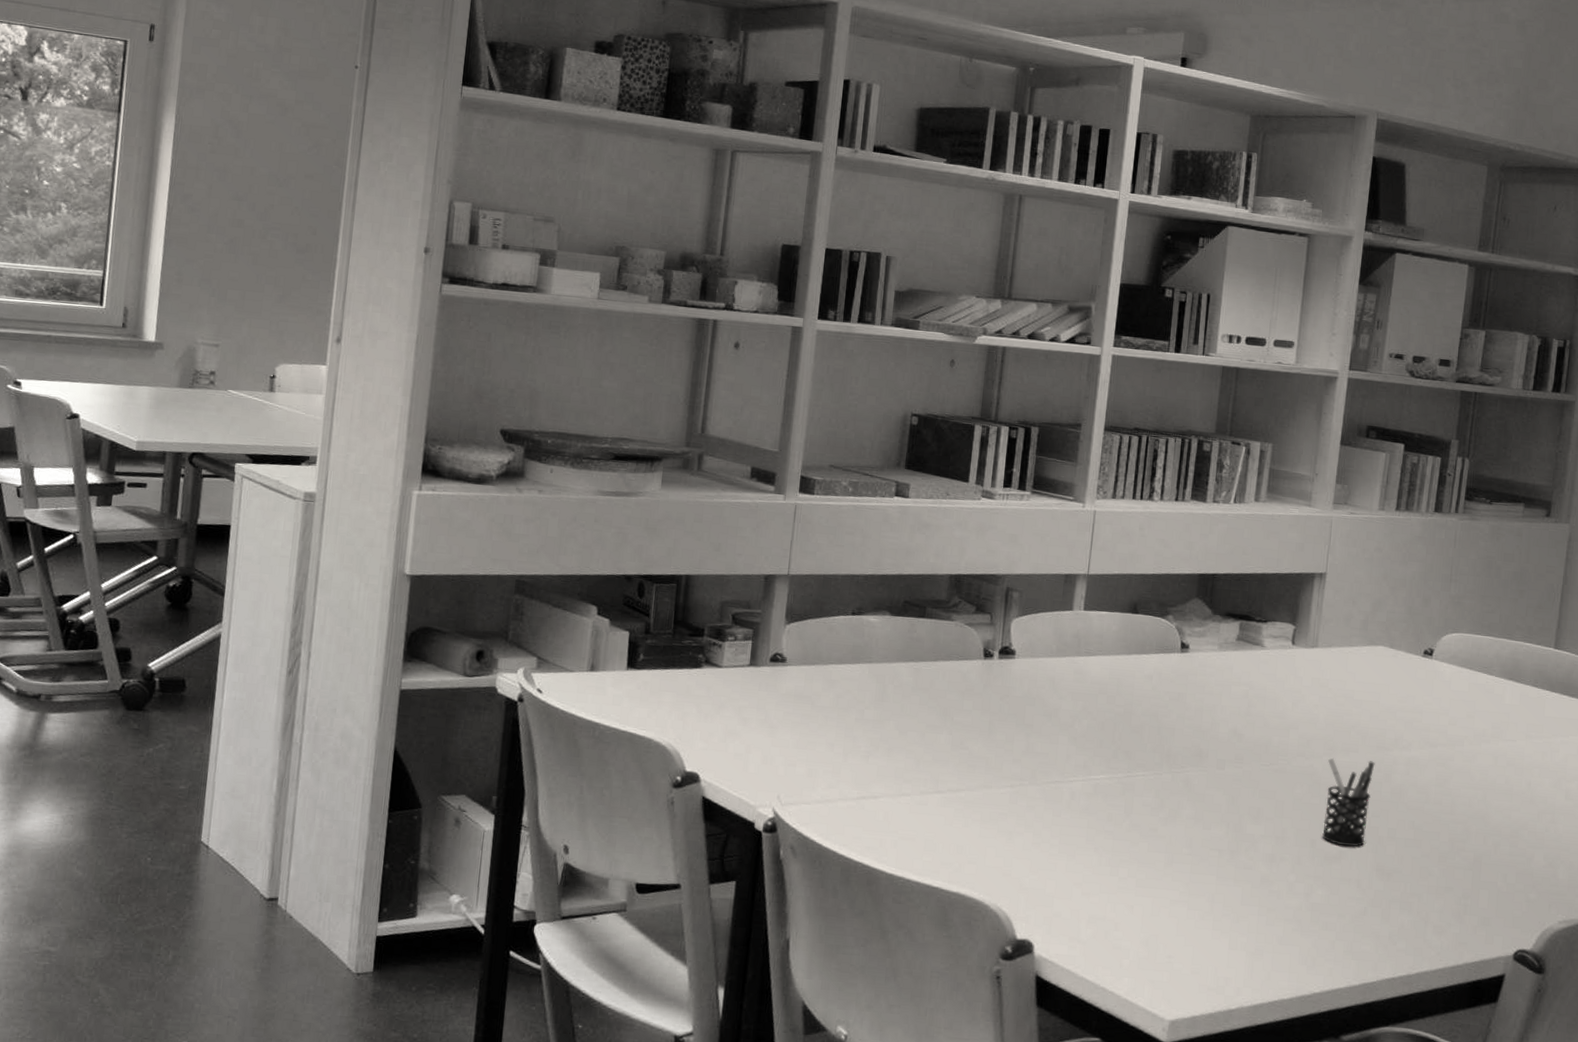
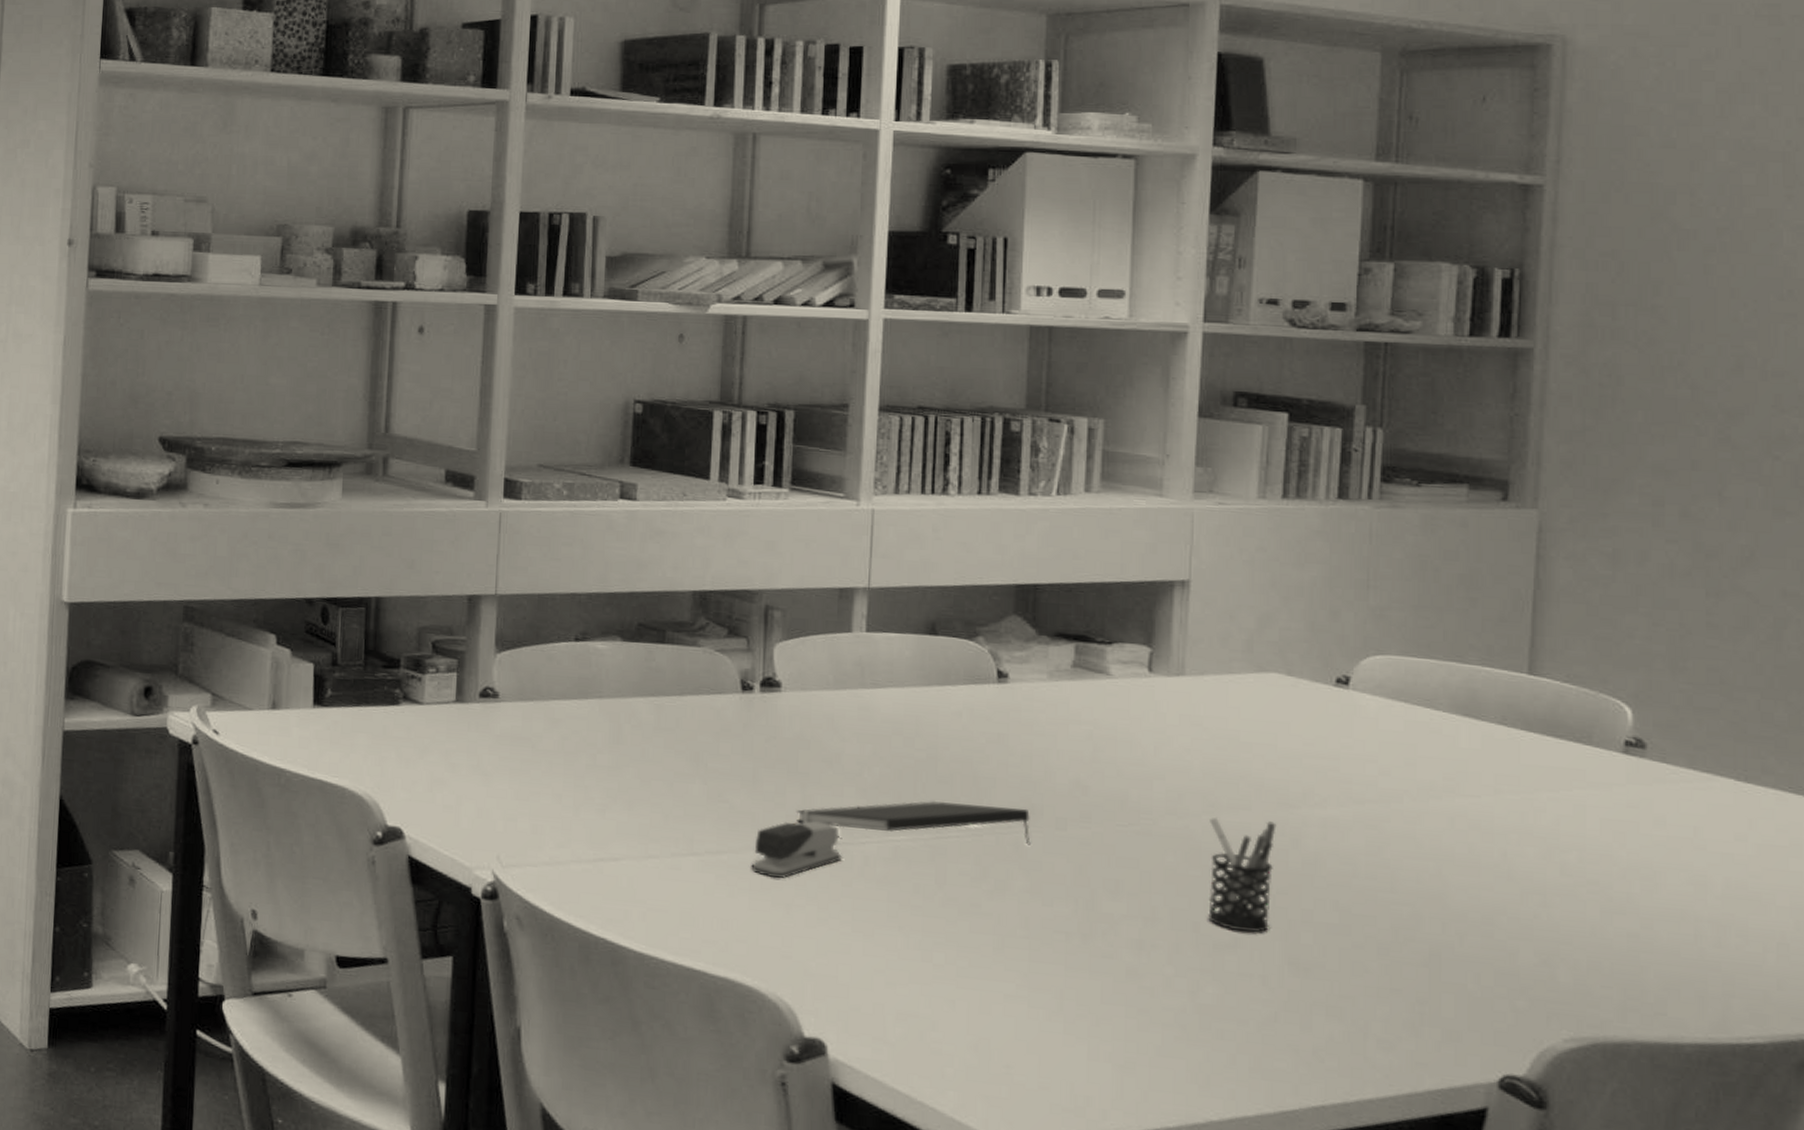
stapler: none [983,764,1054,811] -> present [751,821,842,878]
notepad: none [1021,746,1198,782] -> present [797,800,1031,845]

